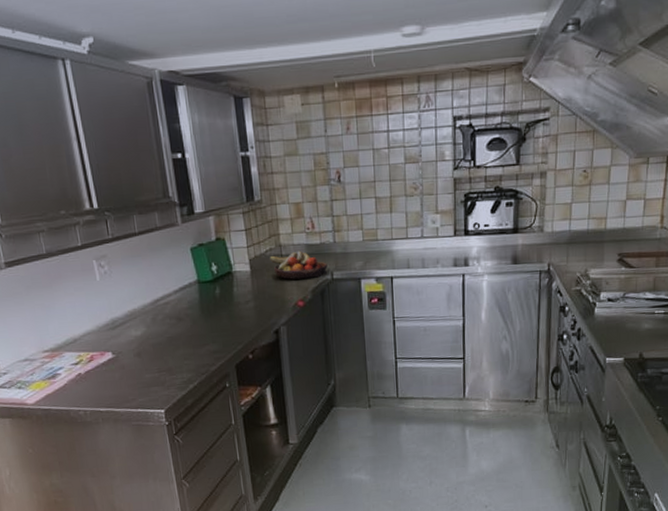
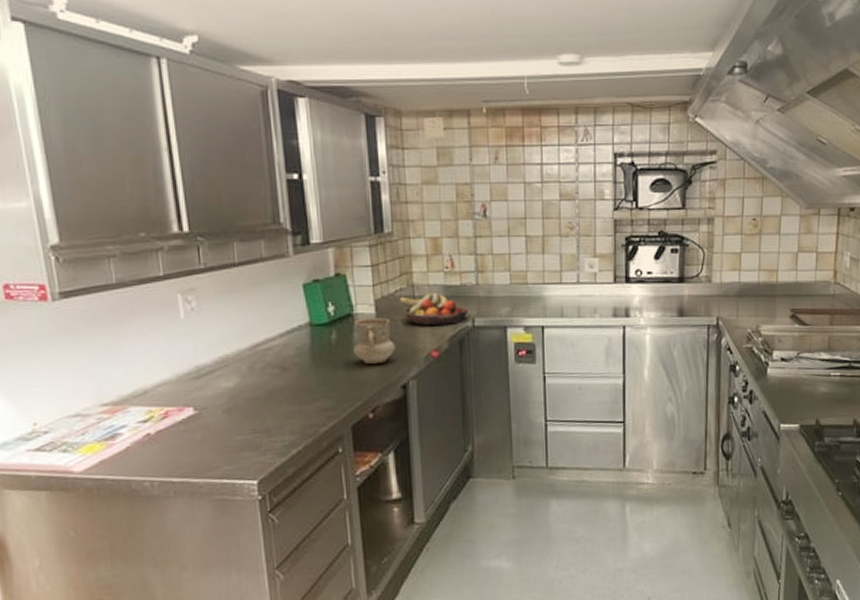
mug: none [233,274,268,313] -> present [353,318,396,364]

